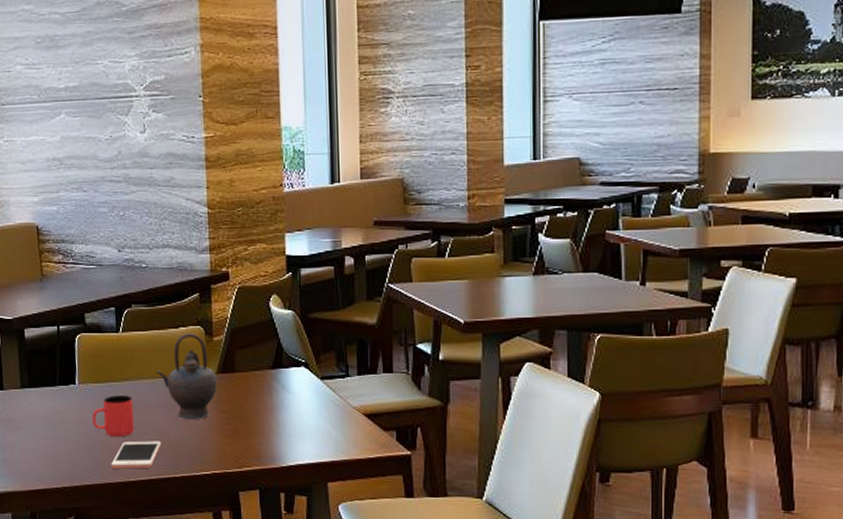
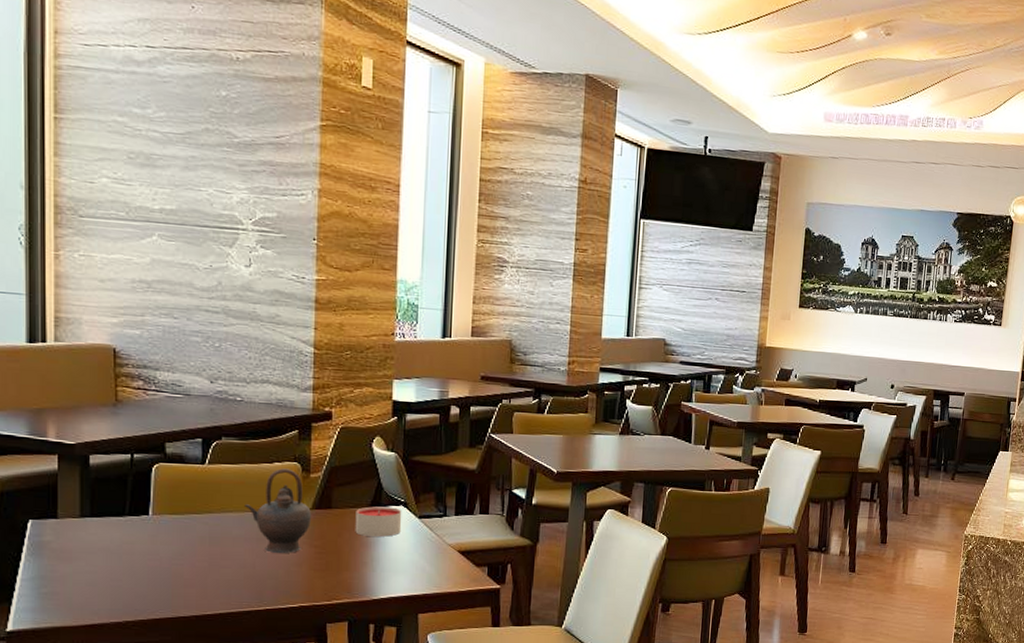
cup: present [92,395,135,438] -> none [166,528,216,570]
cell phone: present [111,441,162,469] -> none [185,574,245,602]
candle: none [258,368,305,400] -> present [355,506,402,537]

